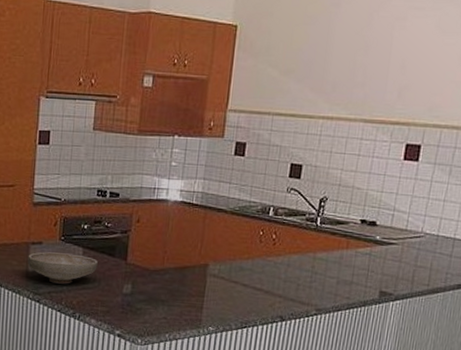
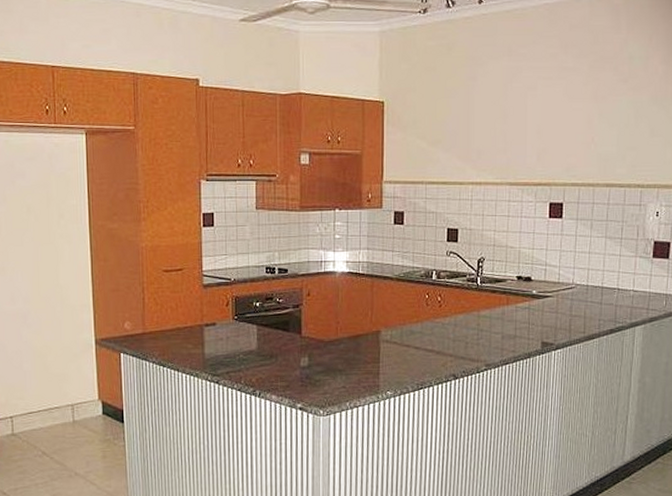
bowl: present [27,251,98,284] -> none [203,332,273,363]

